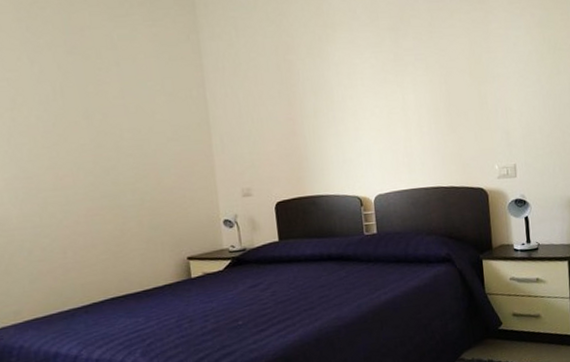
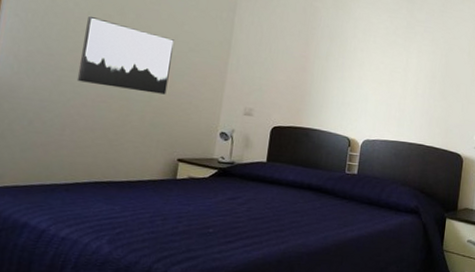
wall art: none [54,126,157,200] -> present [76,15,174,95]

